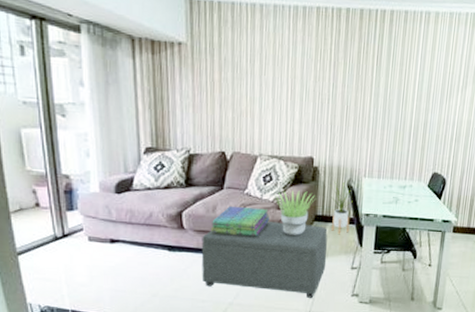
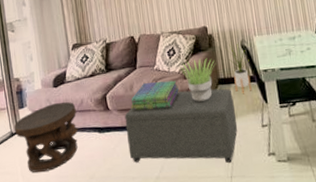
side table: none [58,211,144,283] -> present [14,101,79,173]

